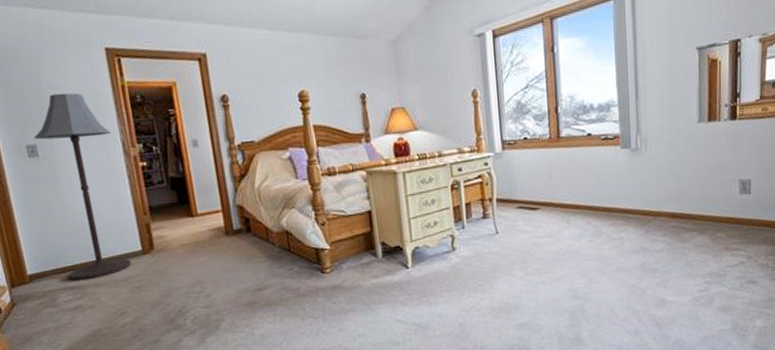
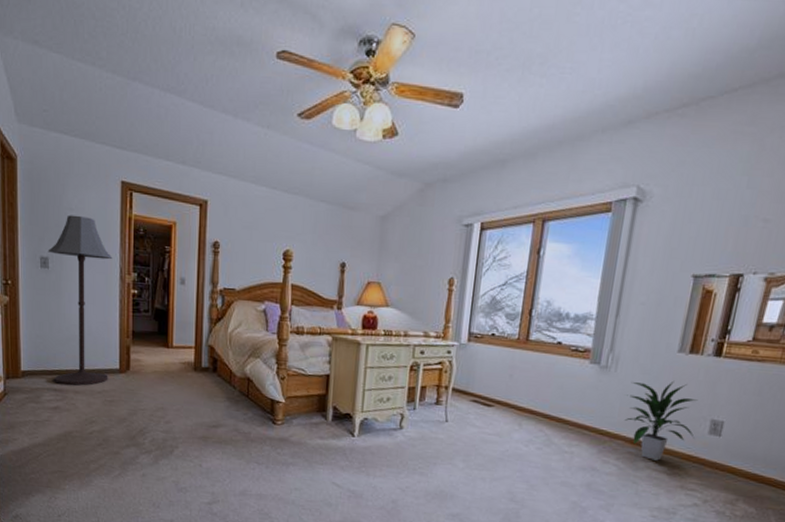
indoor plant: none [661,150,728,230] -> present [624,380,699,461]

